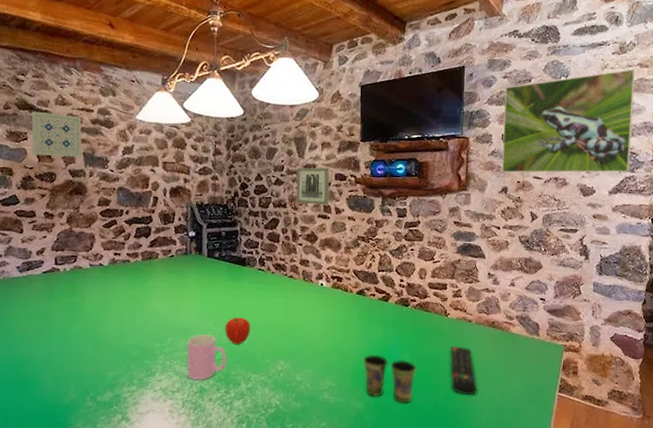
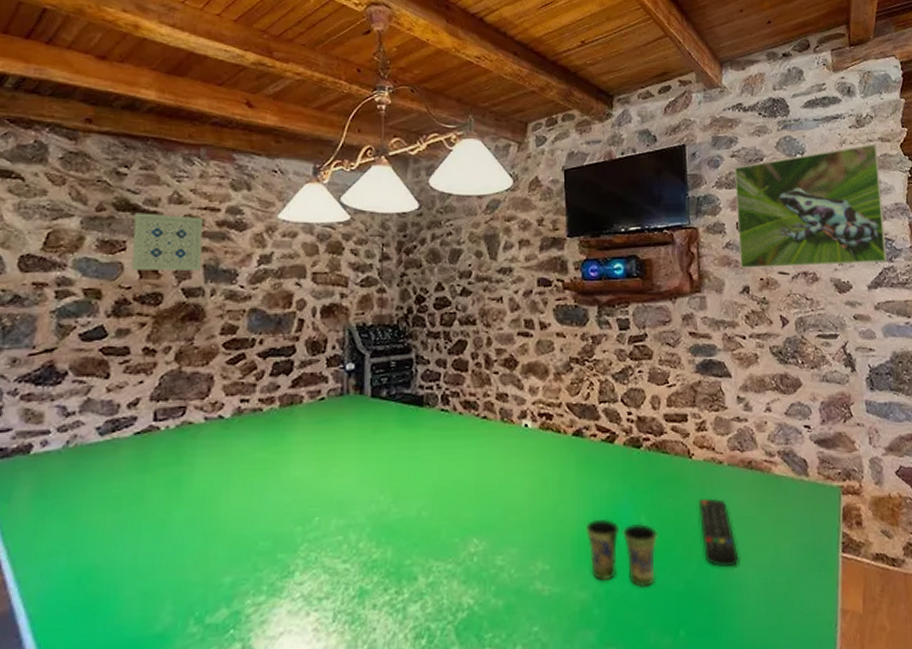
cup: present [186,334,228,381] -> none [339,507,399,579]
fruit: present [224,317,251,345] -> none [394,479,432,520]
wall art: present [296,167,329,205] -> none [488,271,531,319]

